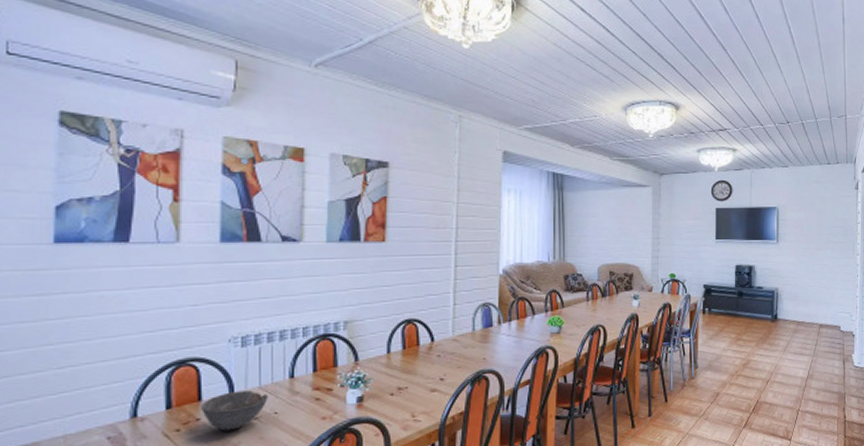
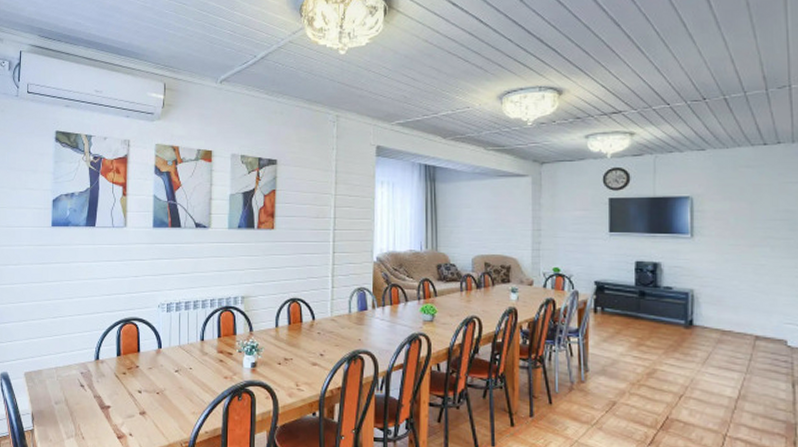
bowl: present [201,390,268,431] -> none [140,347,185,379]

